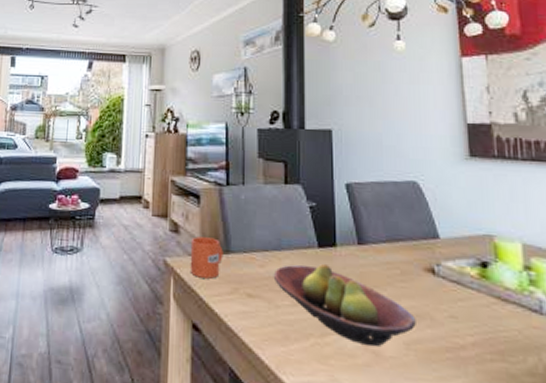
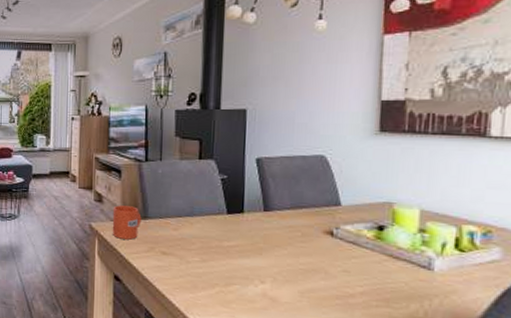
fruit bowl: present [273,263,416,347] -> none [185,227,312,295]

